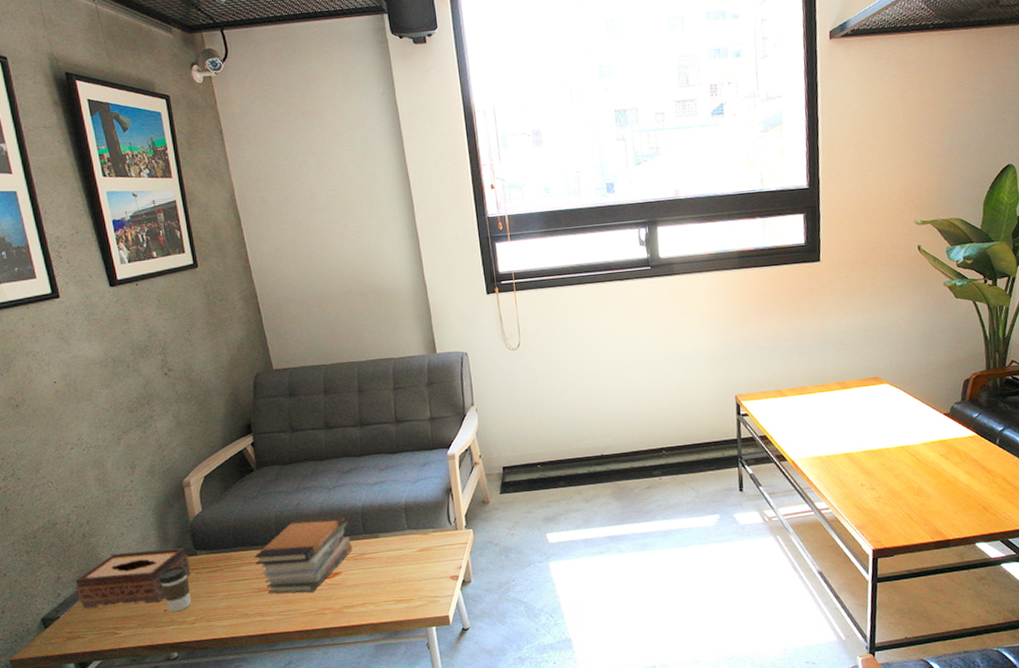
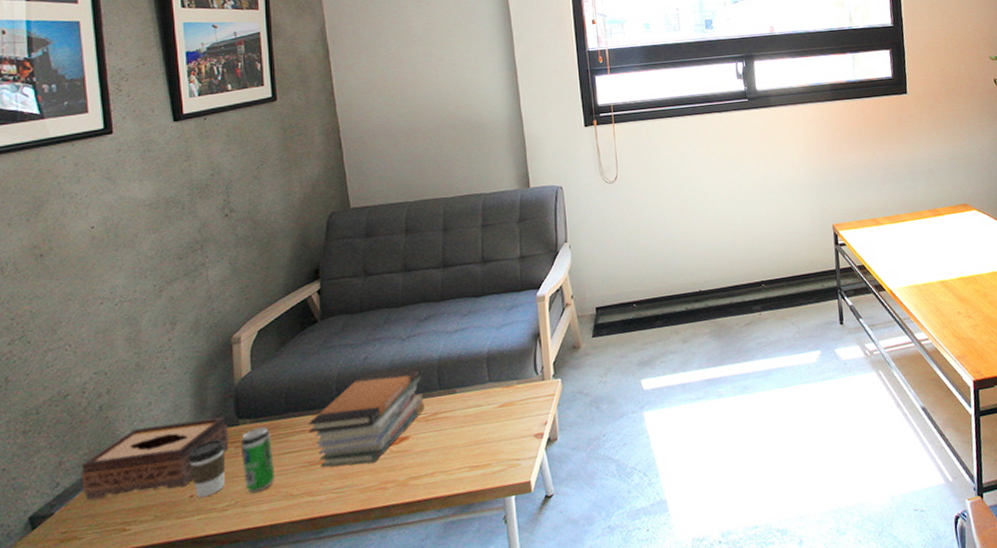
beverage can: none [200,557,232,612] -> present [240,426,276,494]

